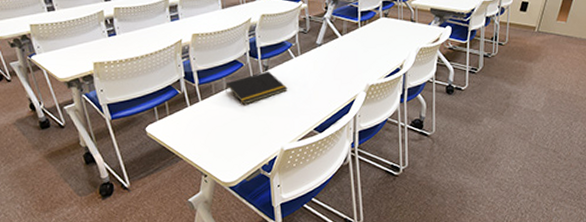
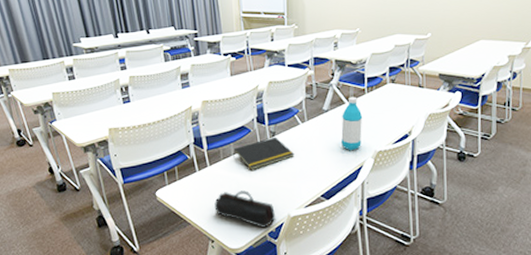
pencil case: none [207,125,269,161] -> present [214,190,276,228]
water bottle: none [334,31,356,85] -> present [341,97,363,151]

